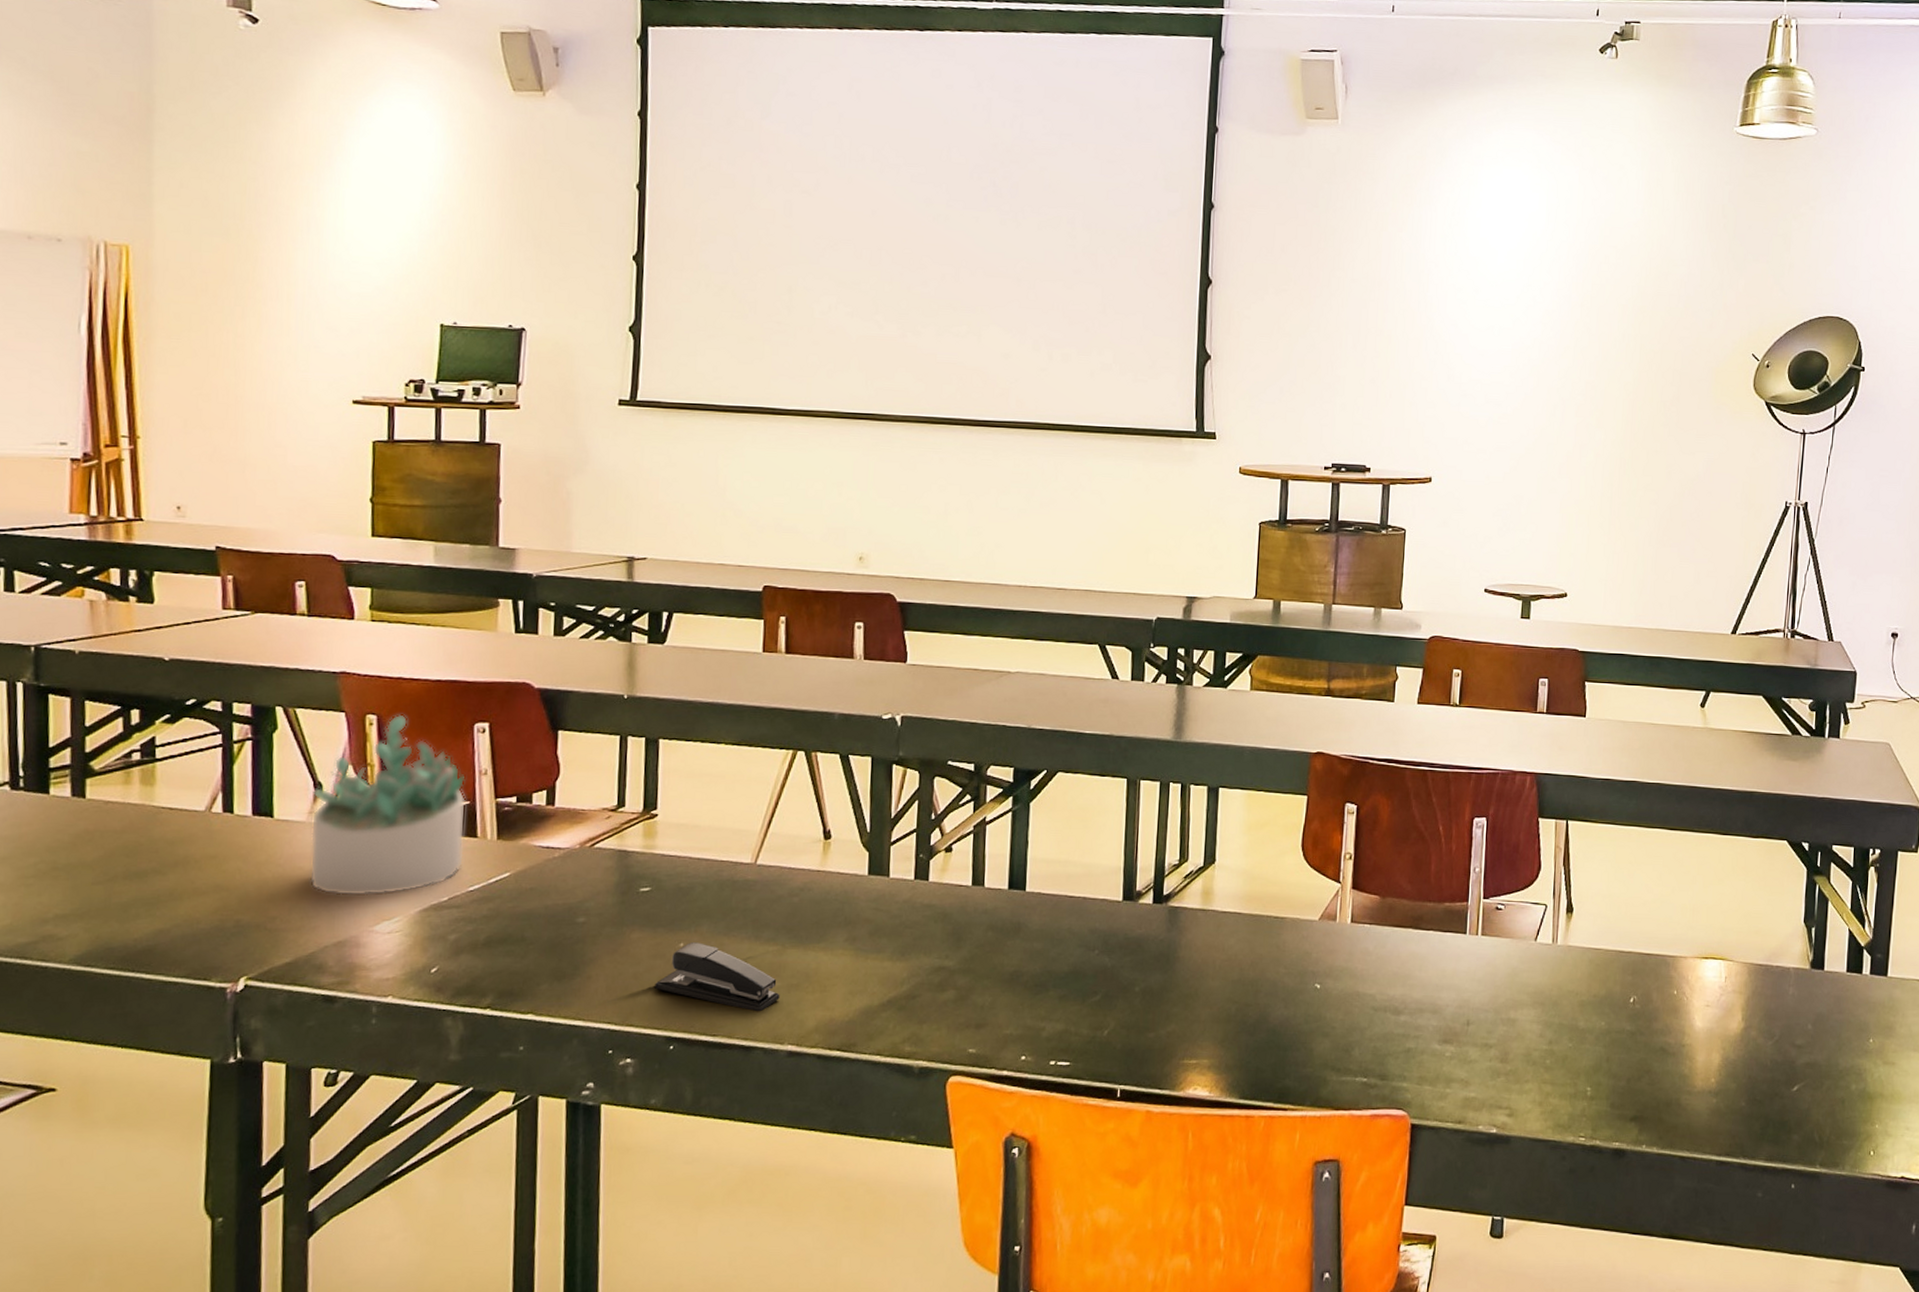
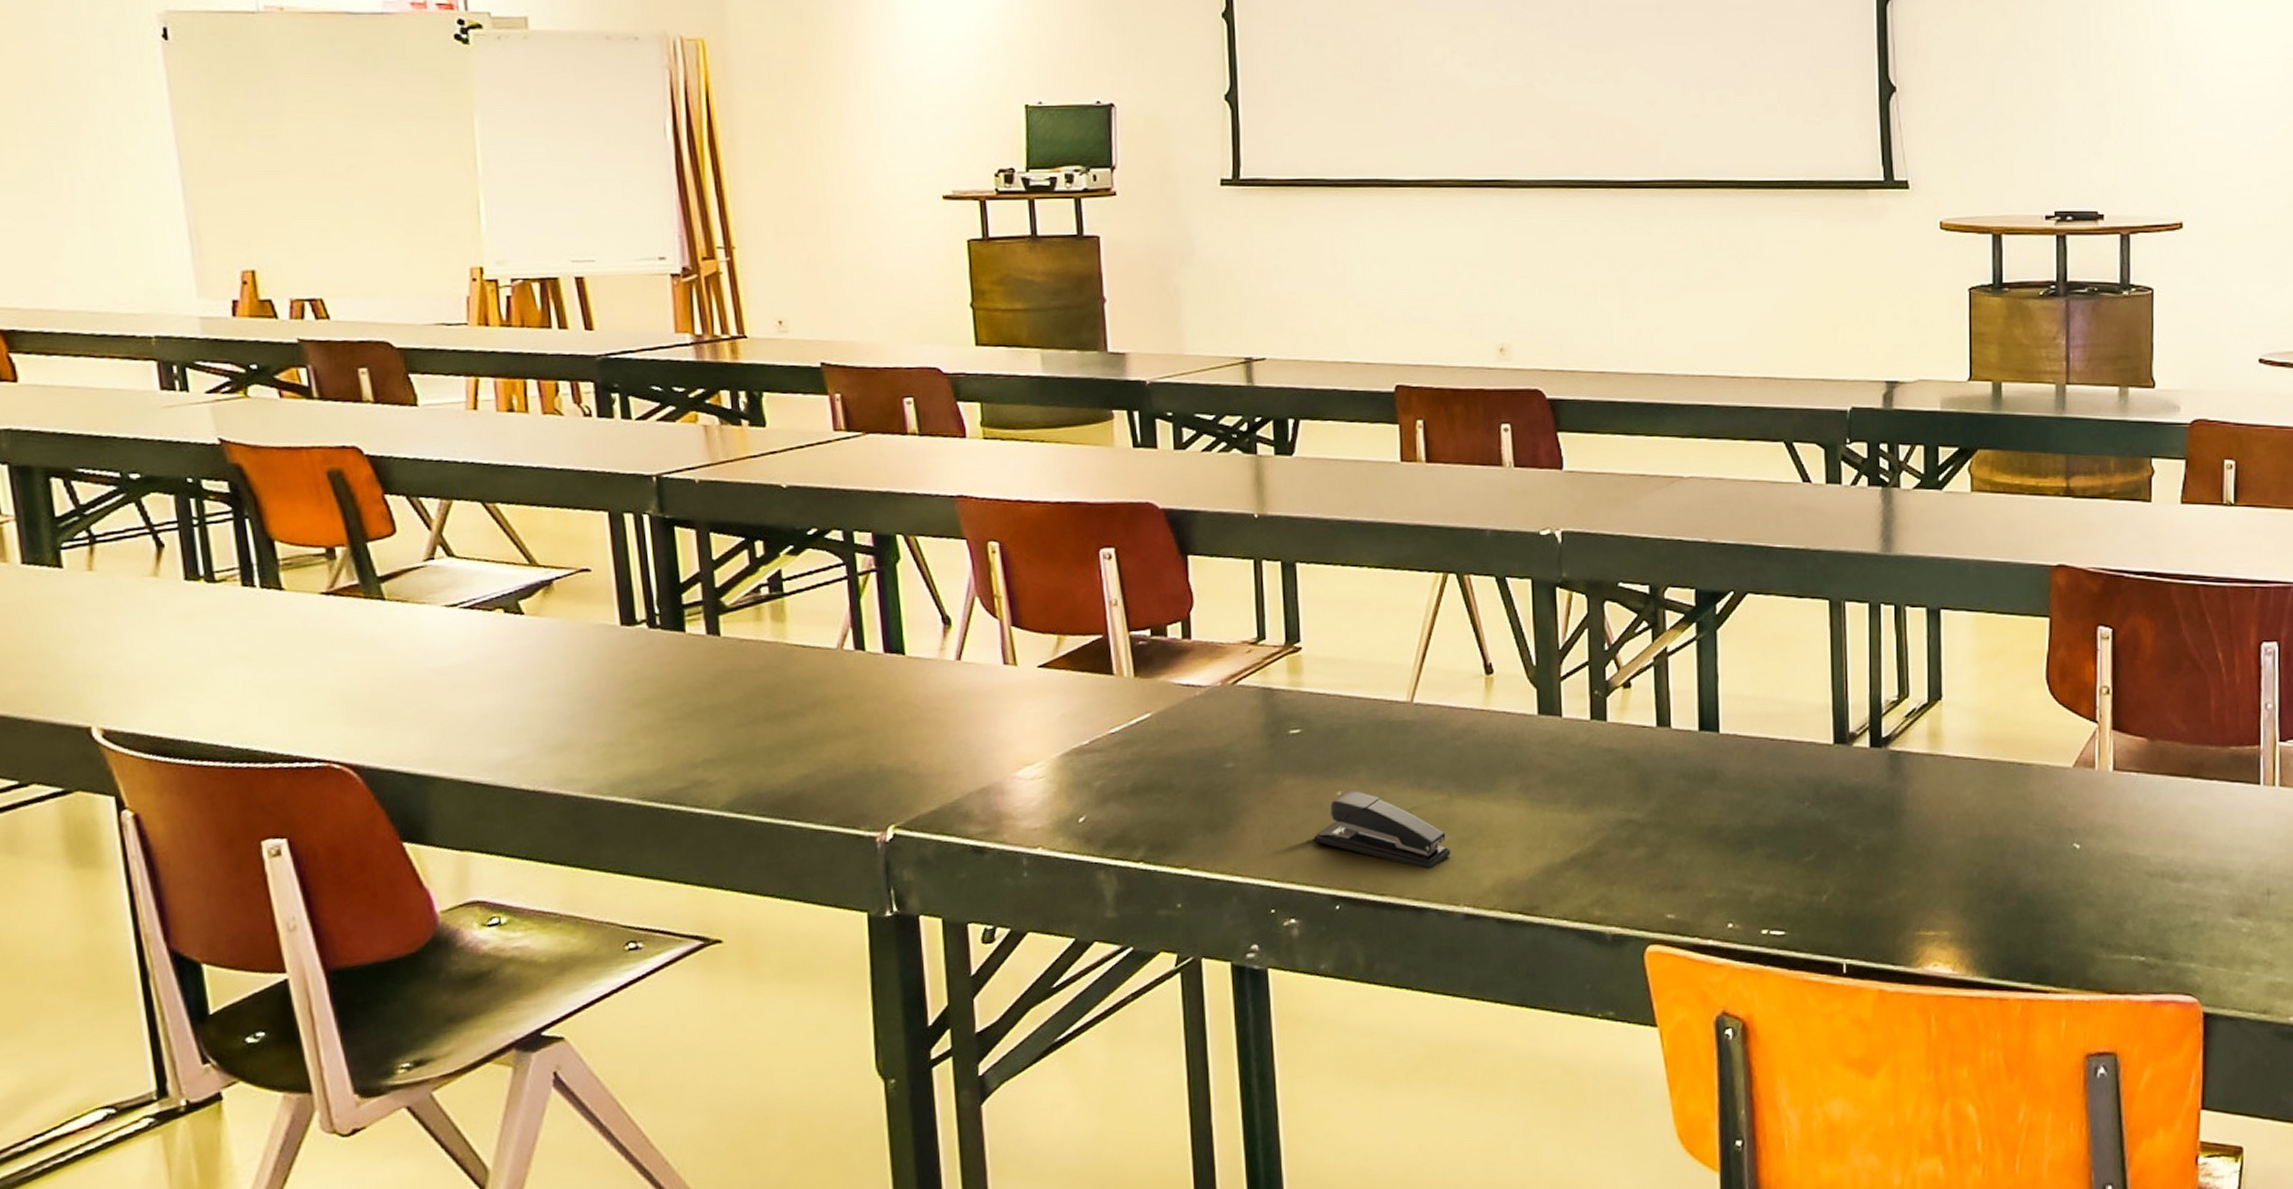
succulent plant: present [309,714,467,897] -> none [942,540,1101,740]

